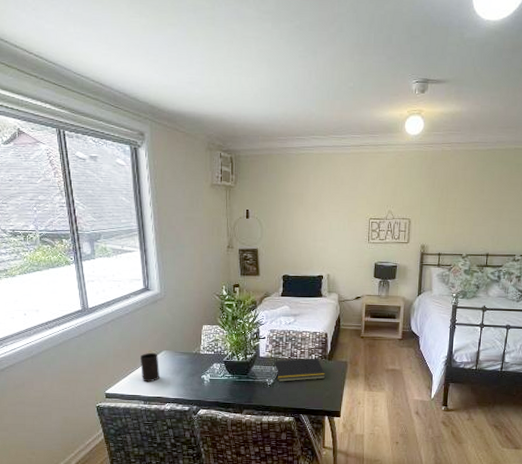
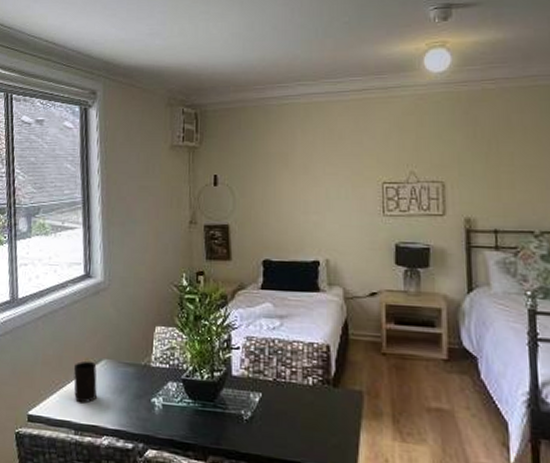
notepad: present [274,358,325,382] -> none [252,382,329,417]

